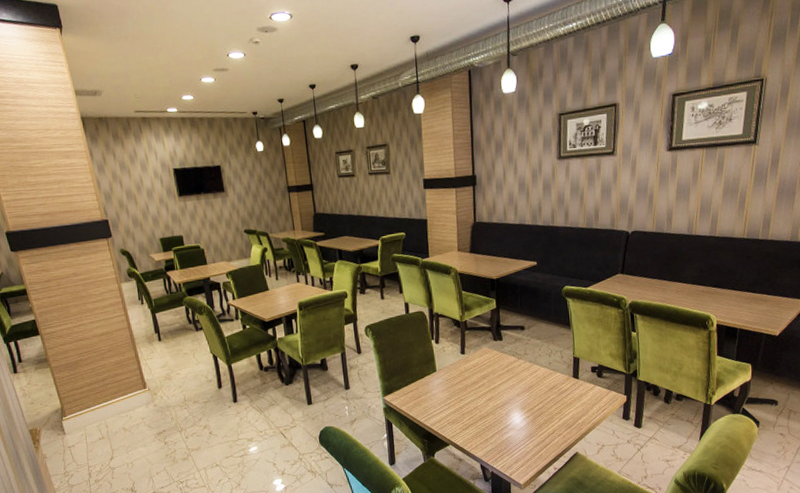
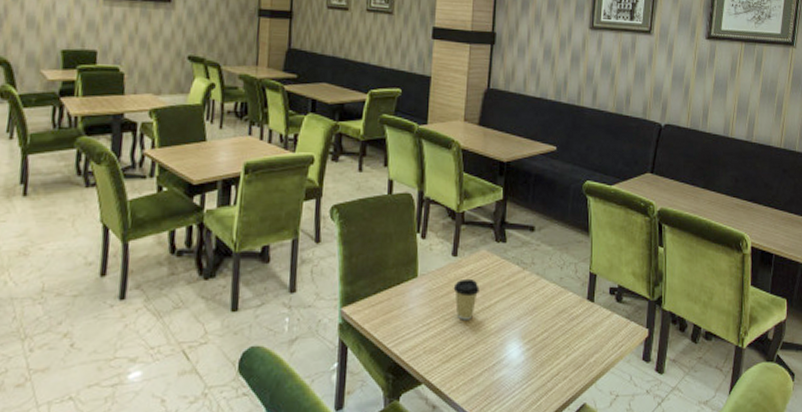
coffee cup: none [464,369,485,400] -> present [453,278,480,320]

